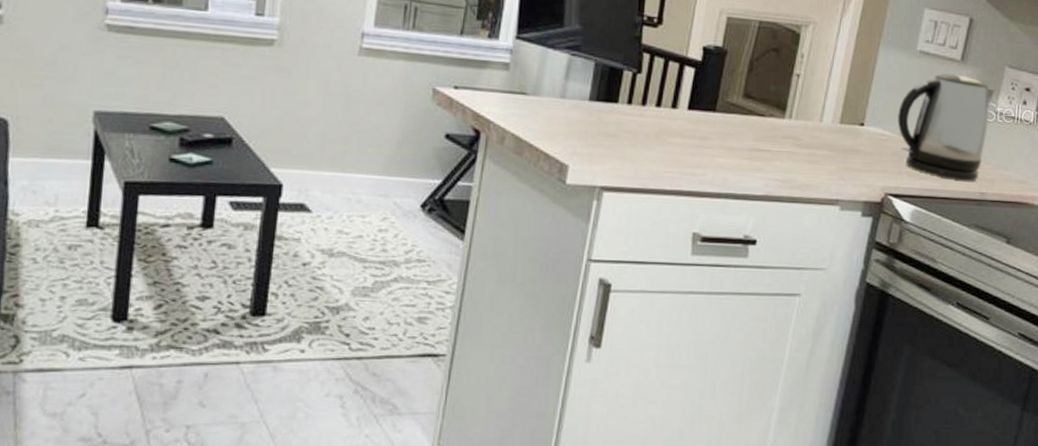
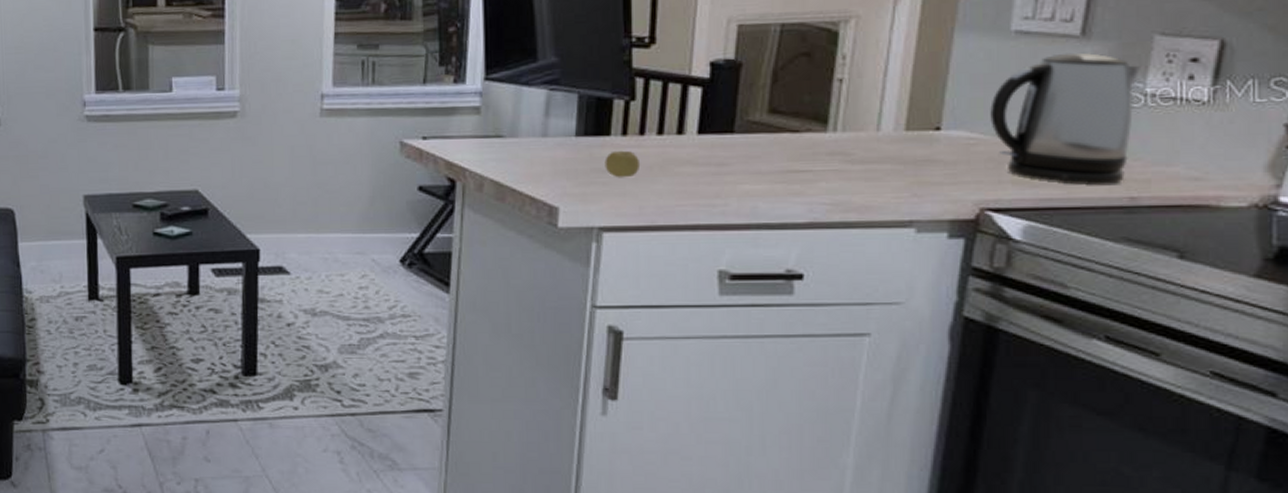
fruit: none [610,117,640,143] -> present [604,150,641,178]

